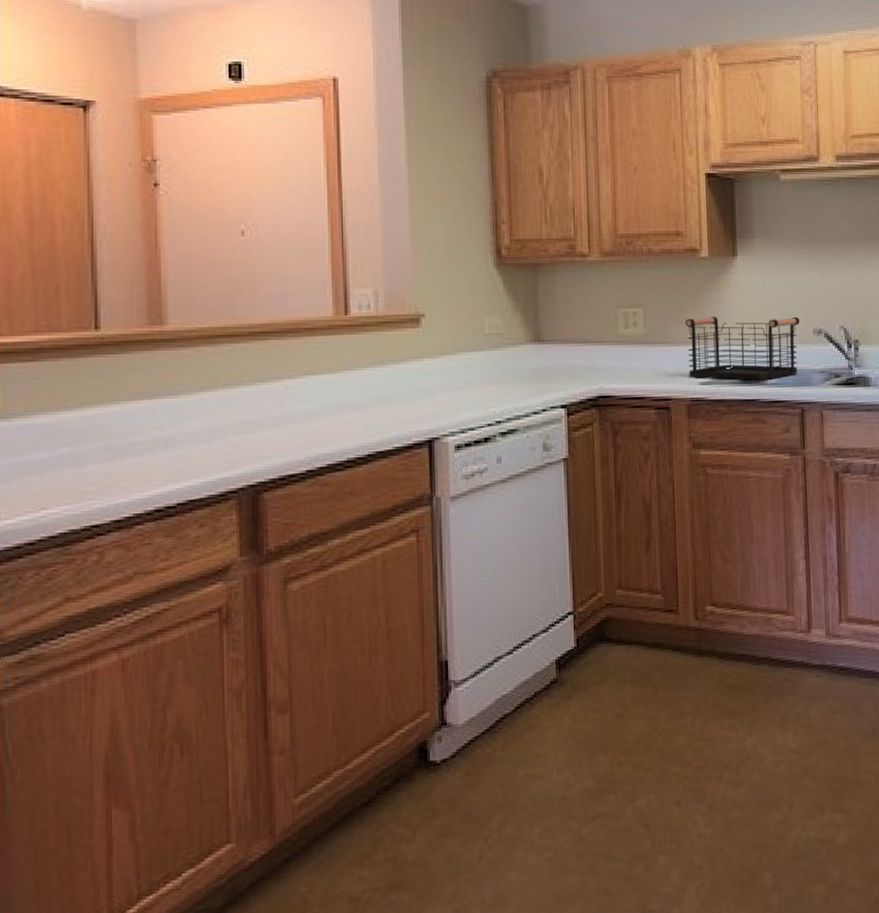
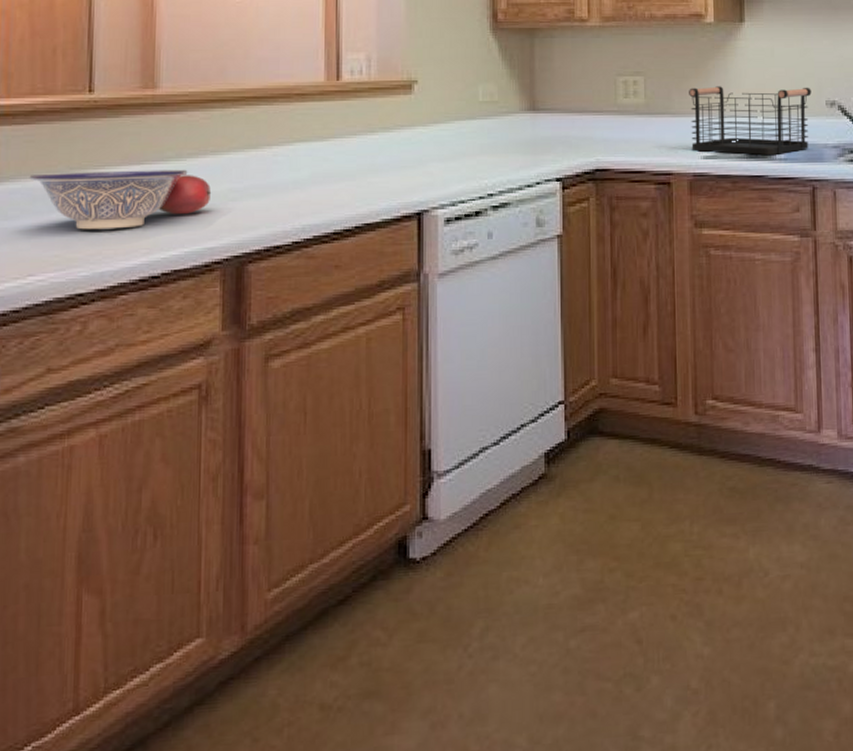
decorative bowl: none [37,403,199,464] -> present [29,169,188,230]
fruit: none [171,408,224,447] -> present [158,175,212,215]

